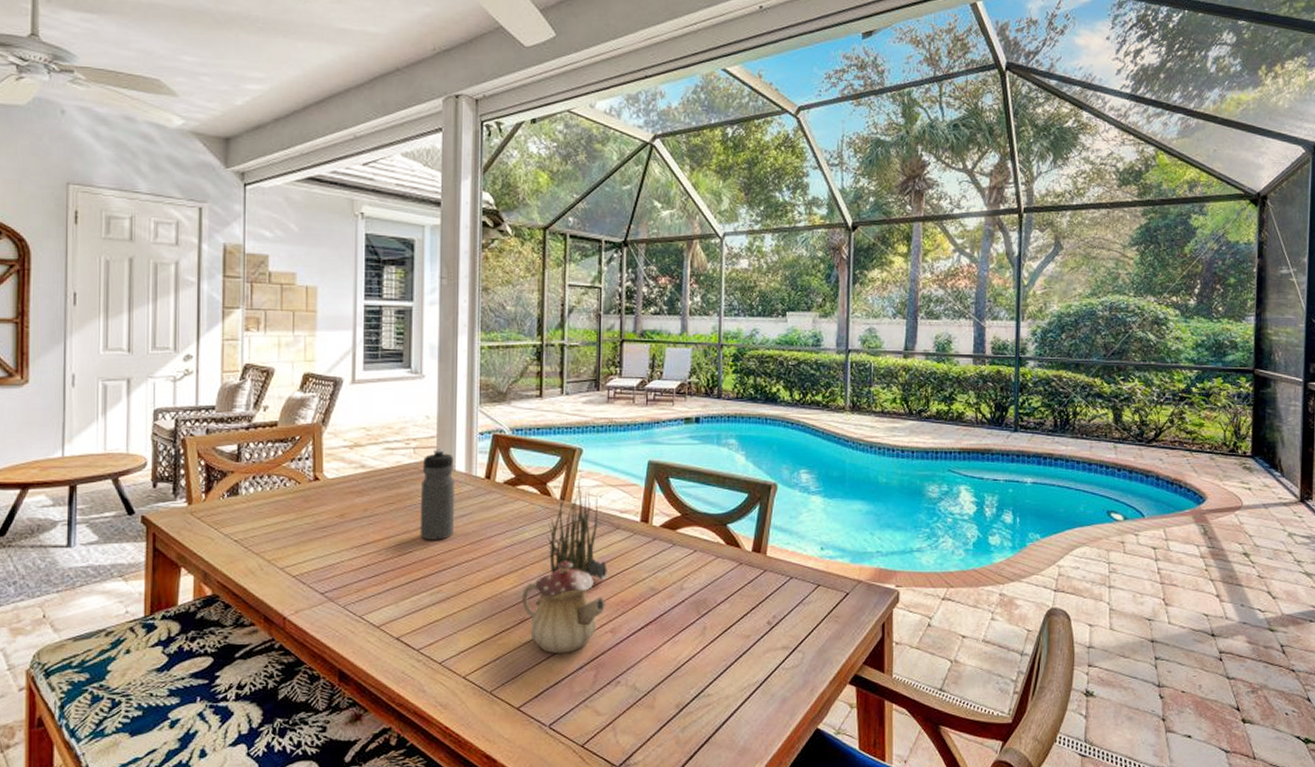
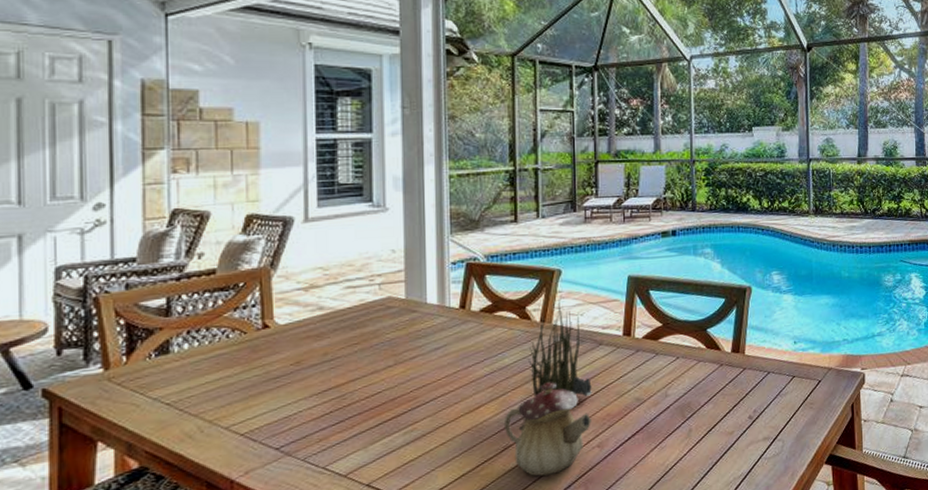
water bottle: present [419,449,456,540] -> none [388,282,428,378]

